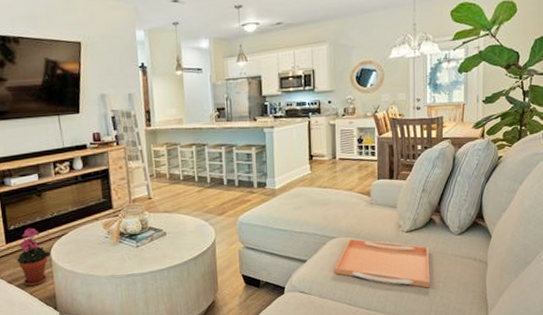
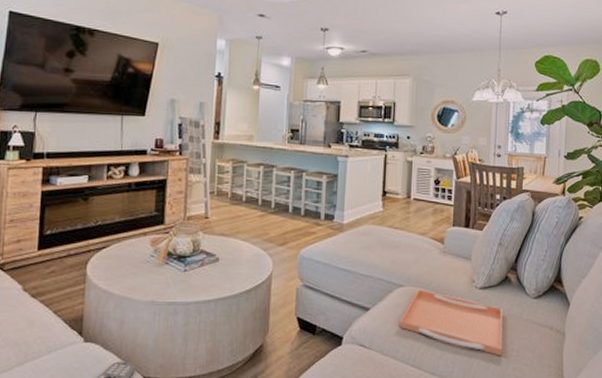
potted plant: present [16,228,51,287] -> none [46,235,87,304]

